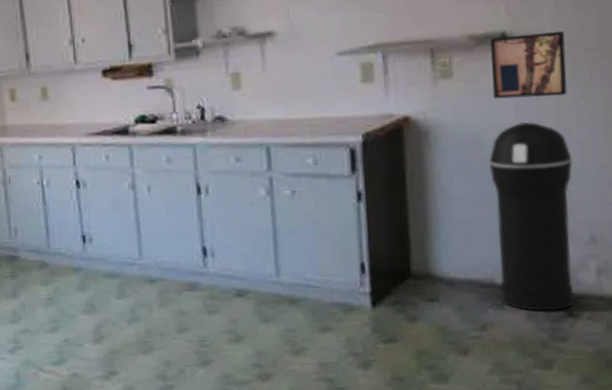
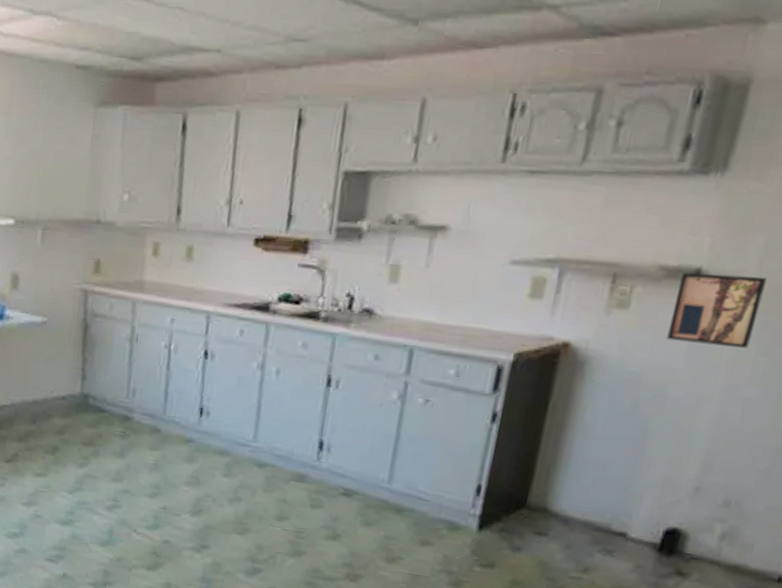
trash can: present [488,122,574,311] -> none [612,369,732,567]

